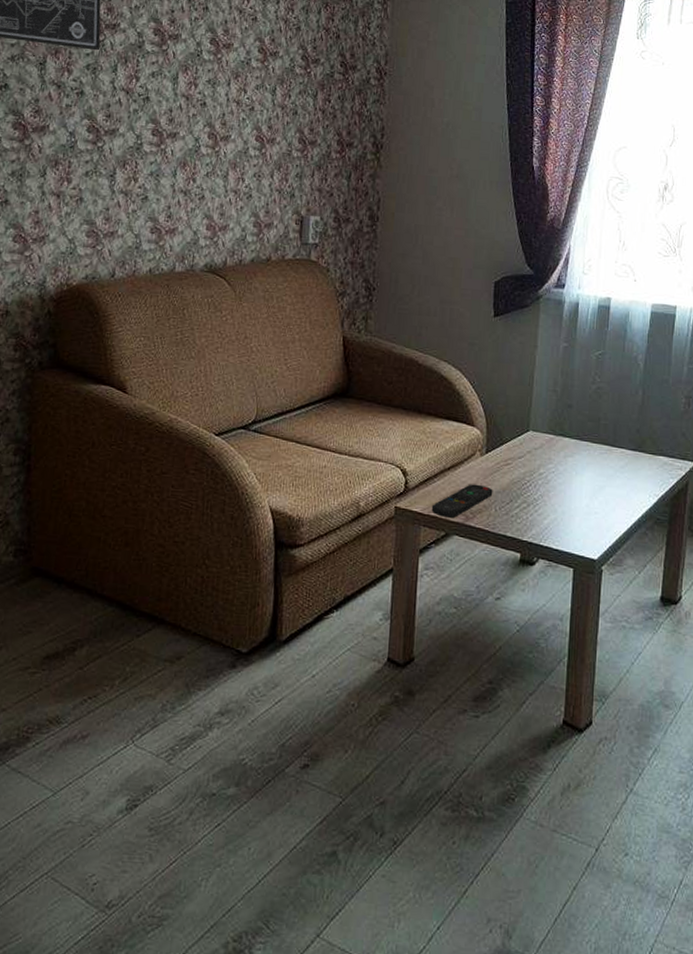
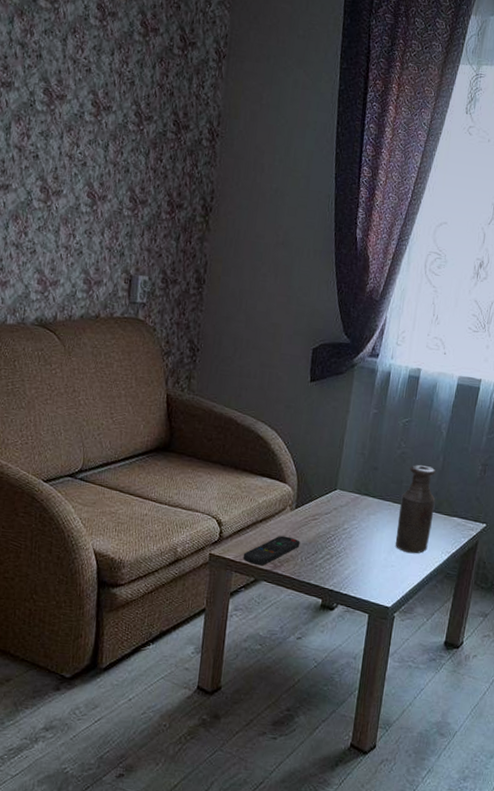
bottle: none [597,399,638,499] -> present [395,464,437,554]

